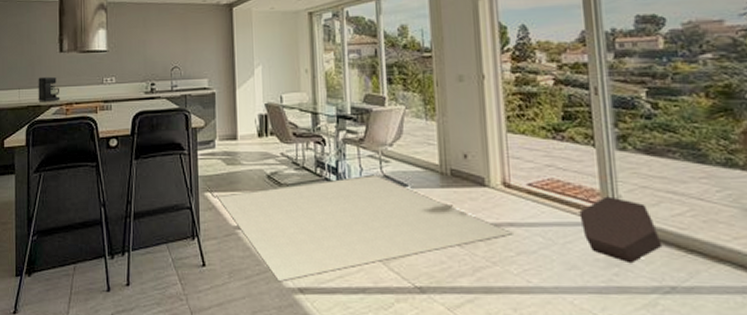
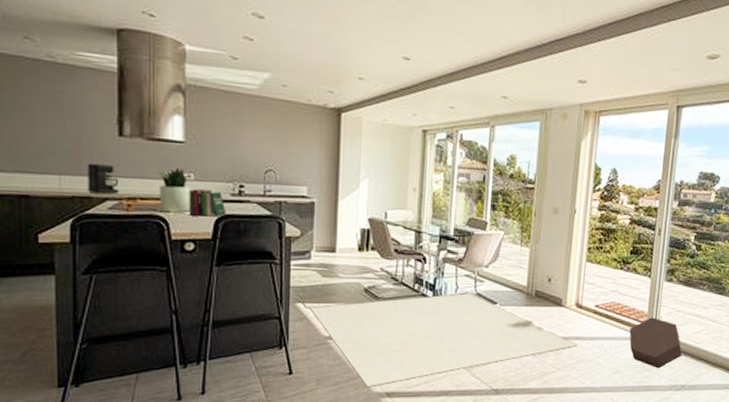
planter: none [87,73,113,114] -> present [156,167,190,214]
books: none [111,89,142,115] -> present [188,188,227,217]

